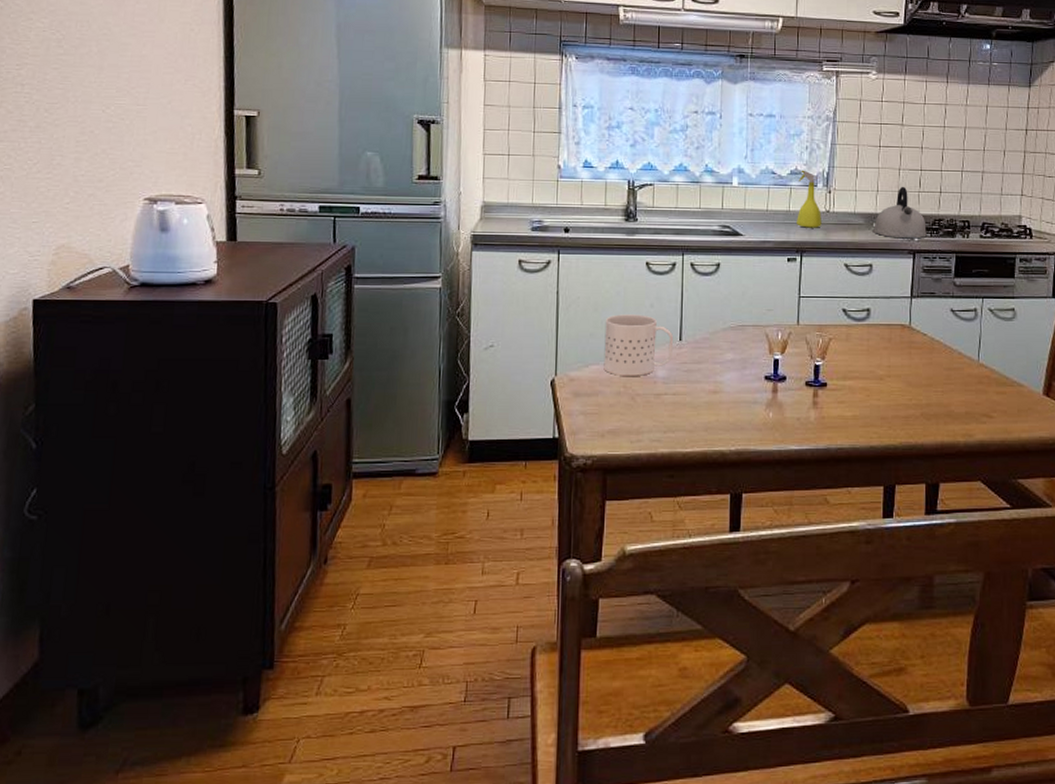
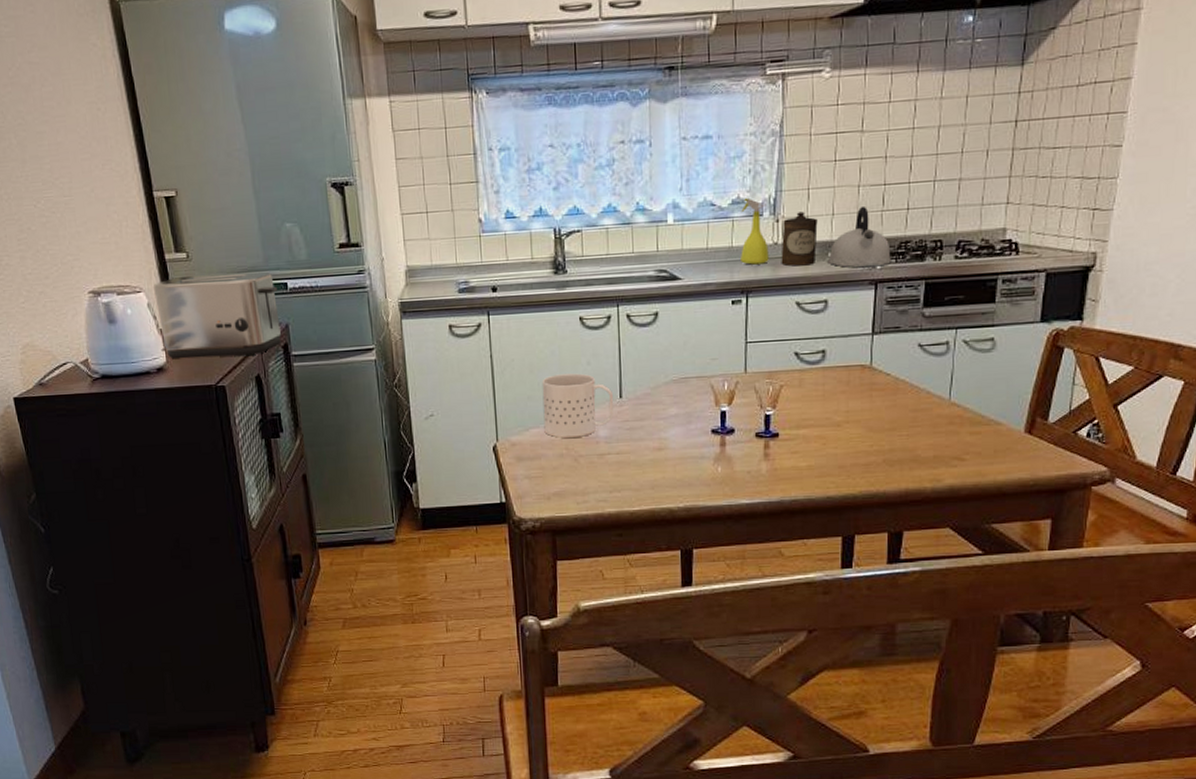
toaster: none [216,191,349,275] -> present [152,271,281,360]
canister: none [832,186,864,233] -> present [781,211,818,266]

